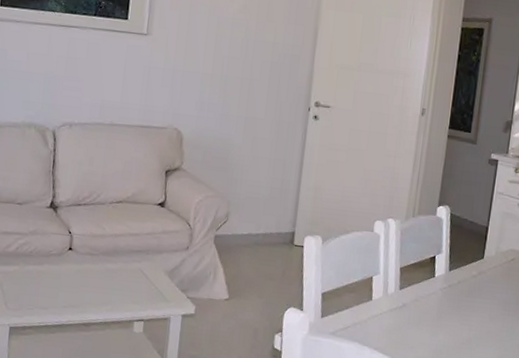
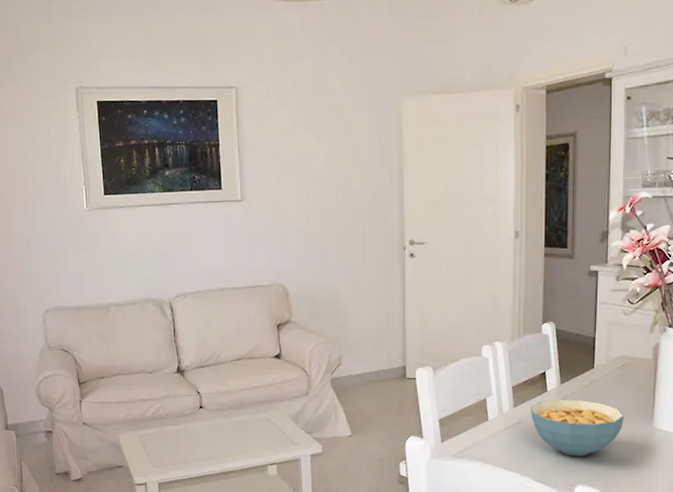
cereal bowl: none [415,286,508,350] -> present [530,399,624,456]

